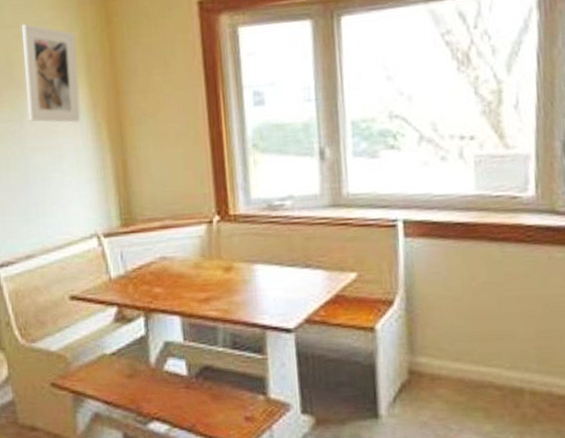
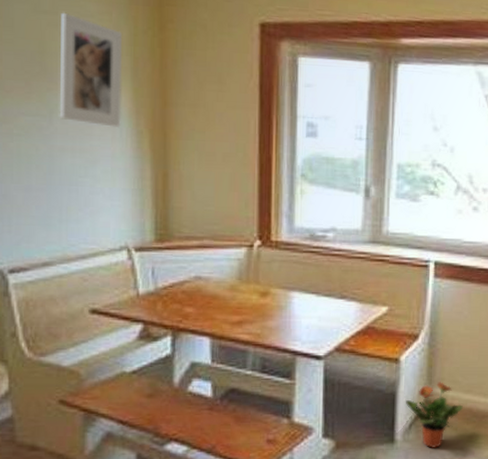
potted plant: none [387,350,454,423] -> present [406,382,464,448]

